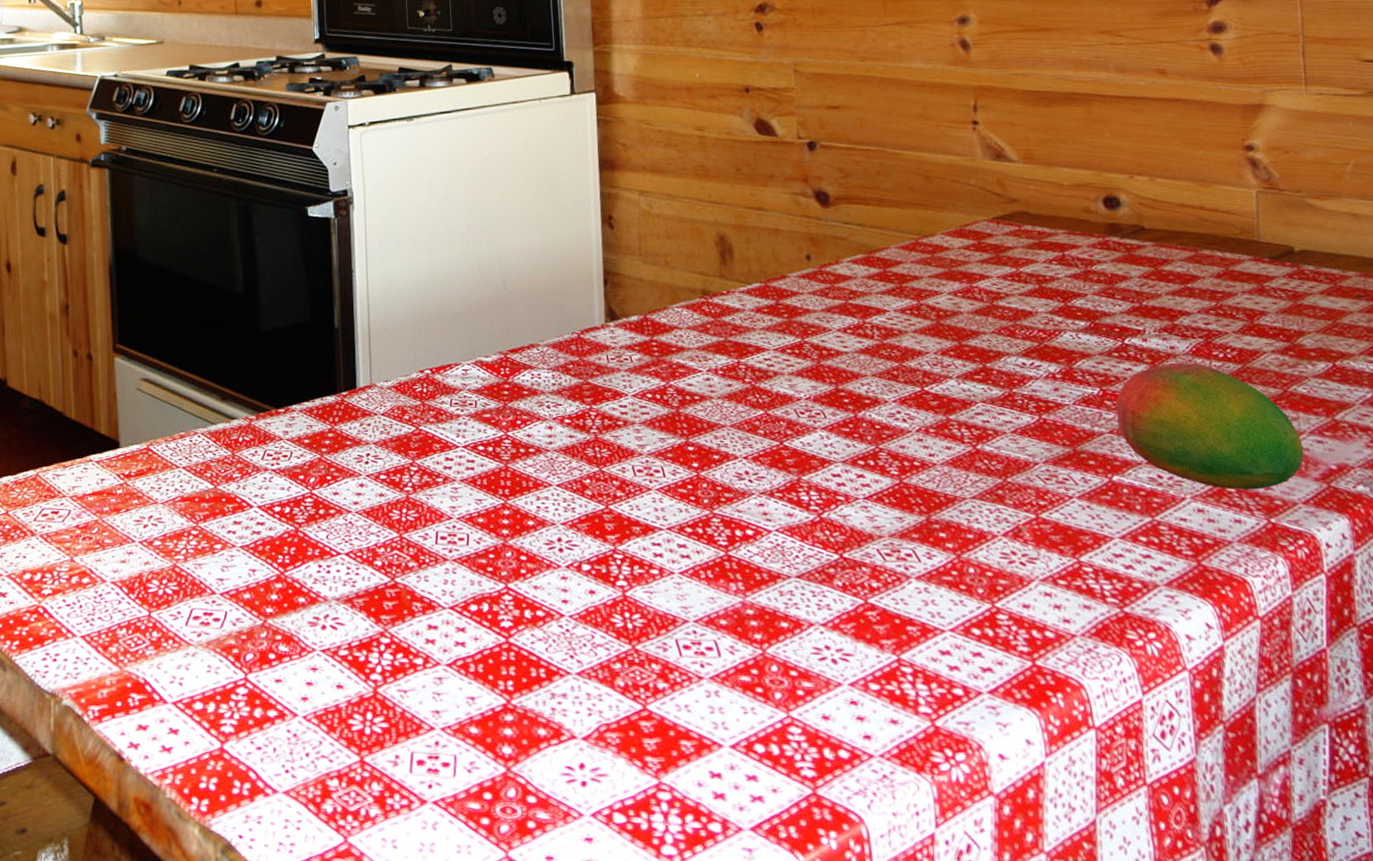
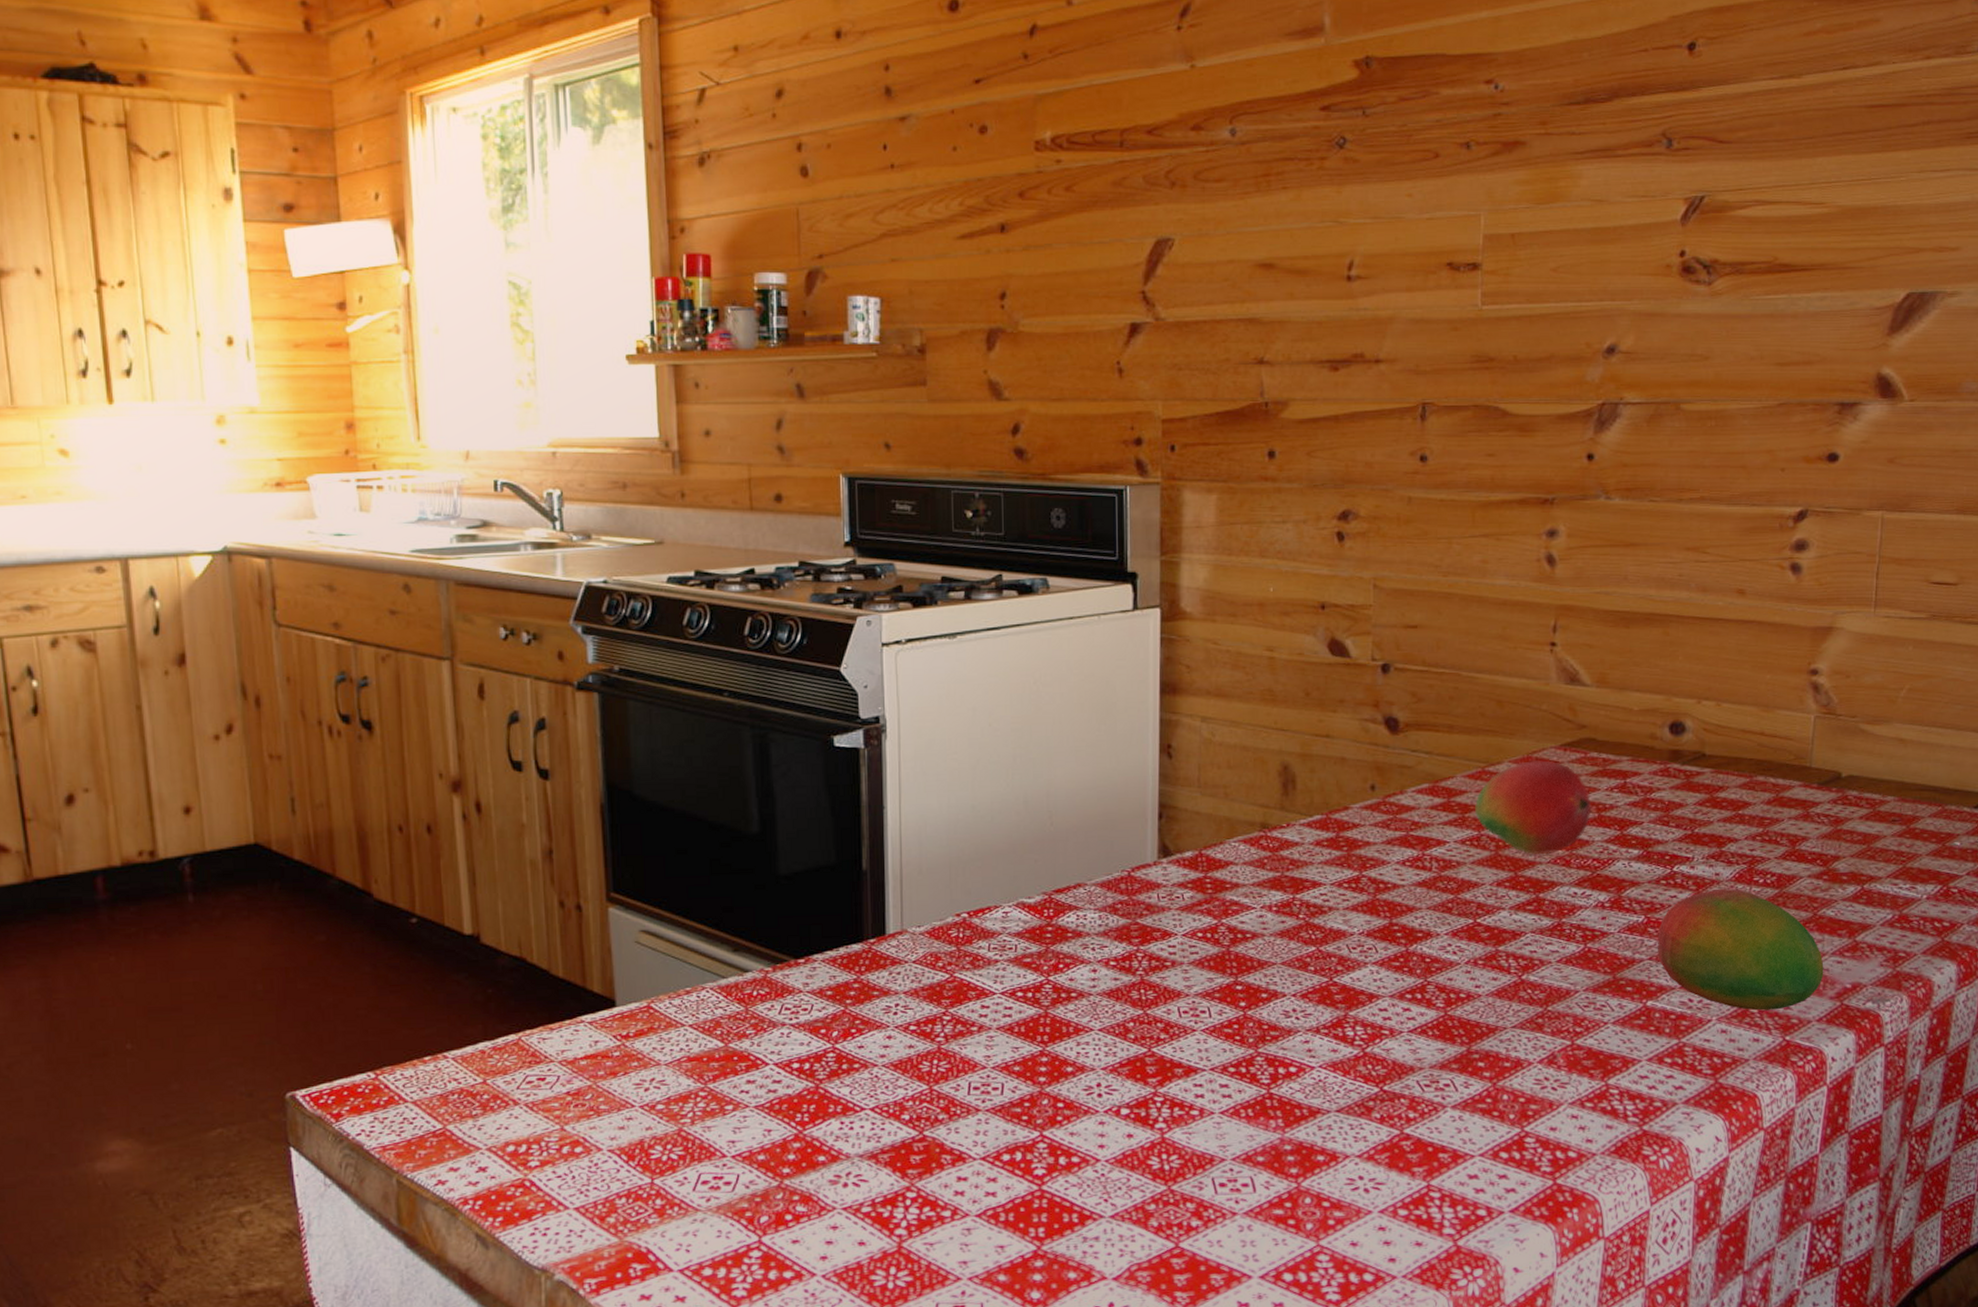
fruit: none [912,233,1032,325] -> present [1475,760,1592,855]

